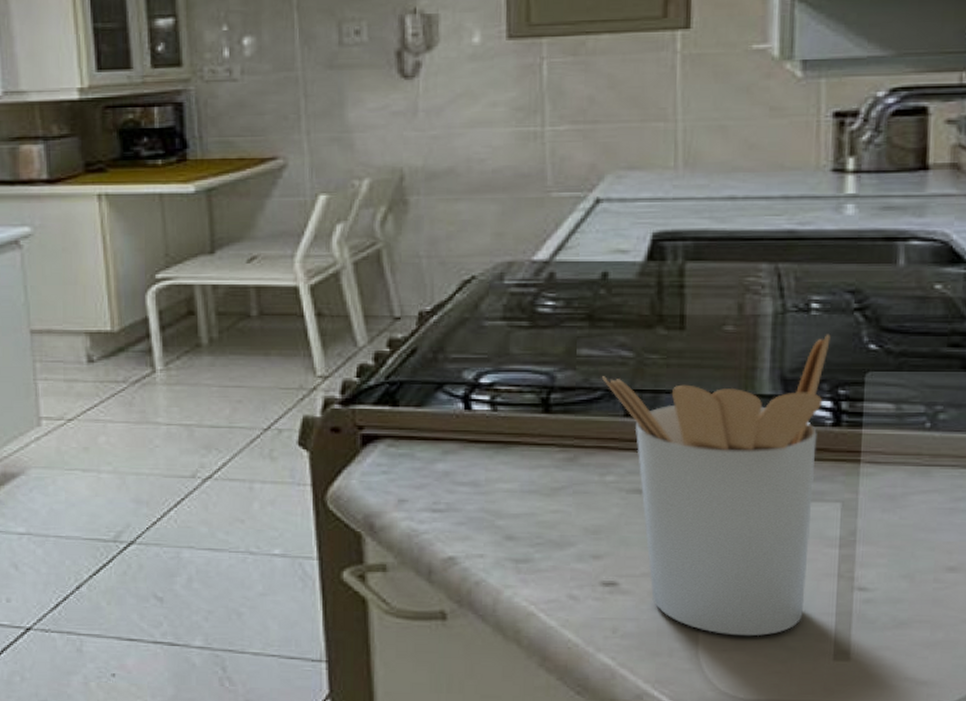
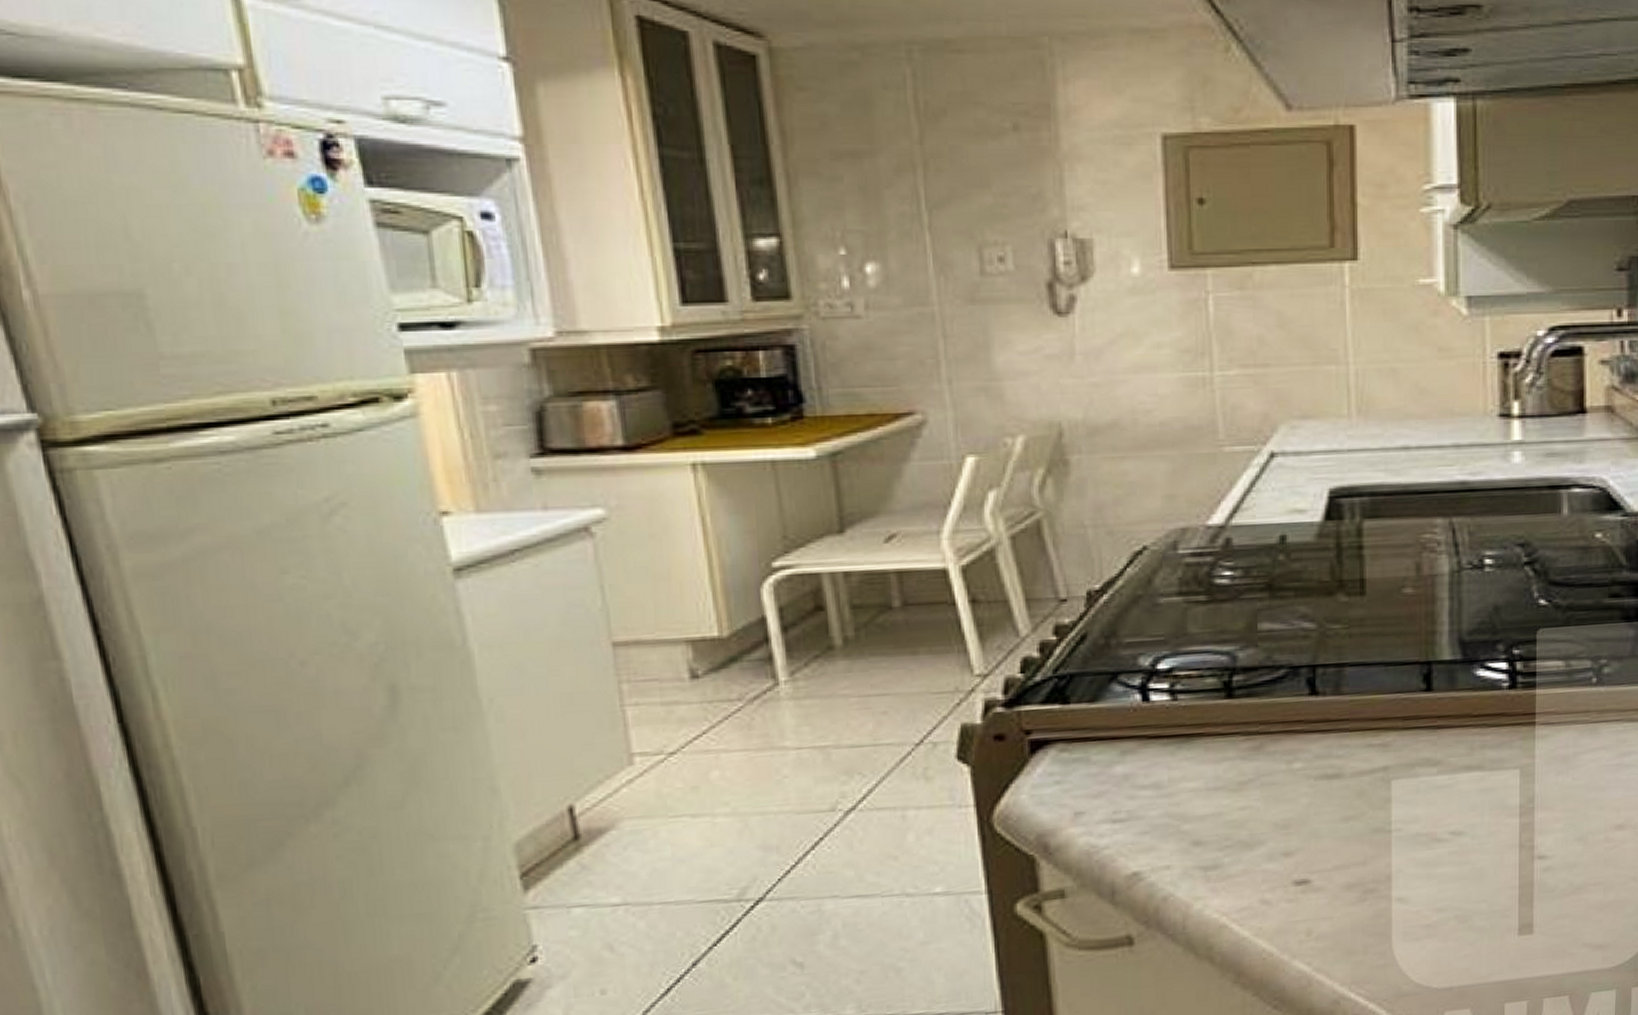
utensil holder: present [602,334,831,637] -> none [1285,591,1504,923]

